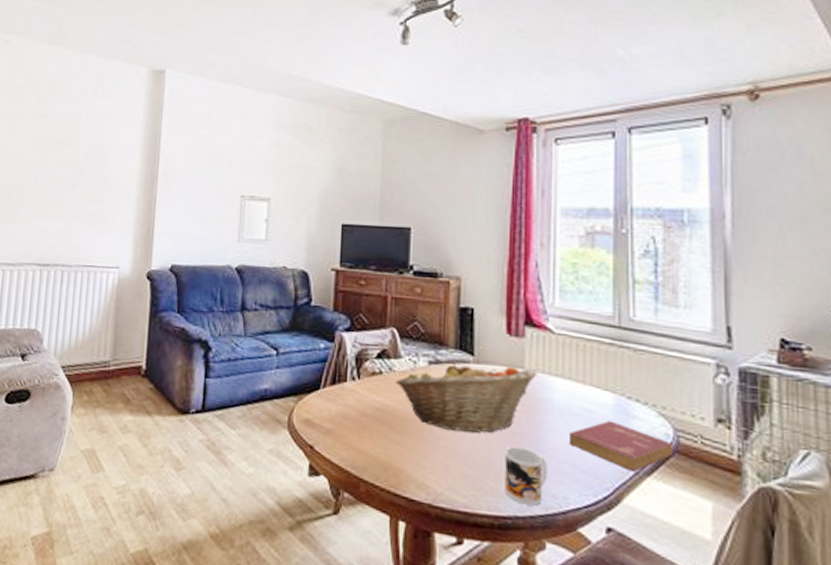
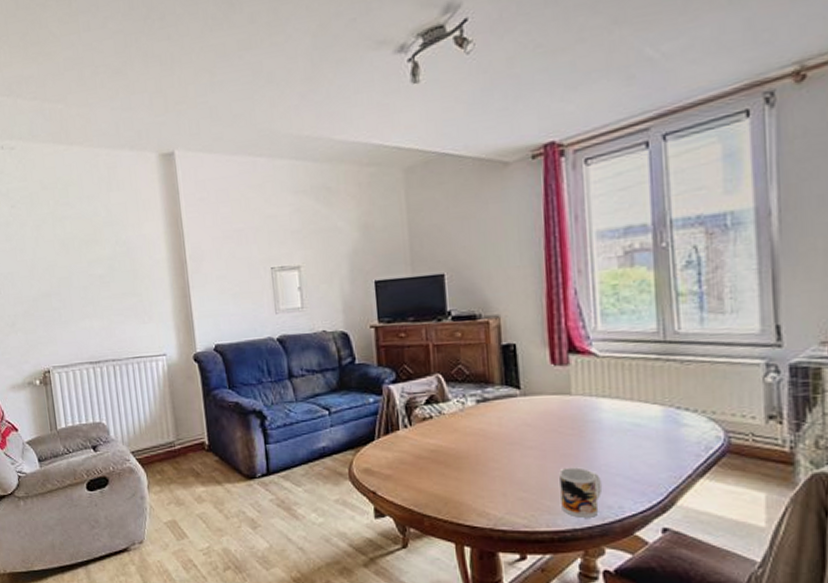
fruit basket: present [395,361,538,434] -> none [446,393,585,461]
book: present [568,420,673,472] -> none [619,431,724,475]

